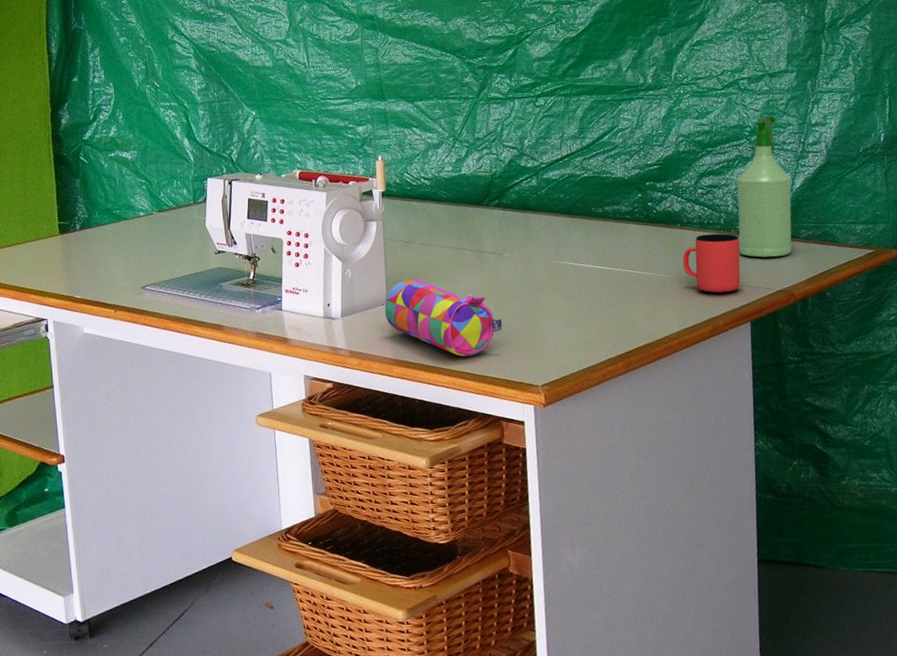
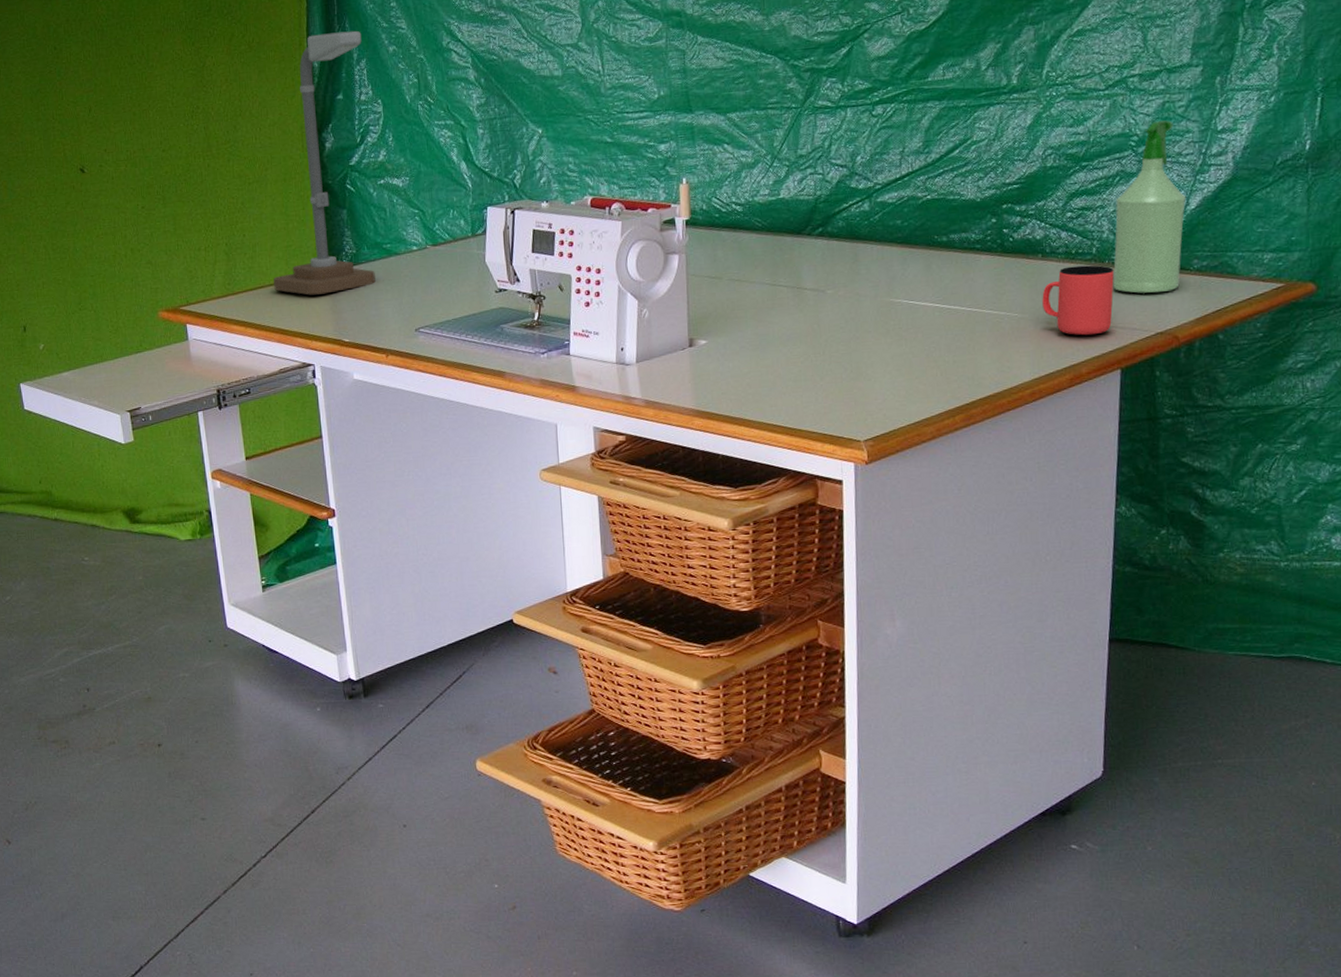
desk lamp: none [11,23,106,256] -> present [273,30,376,295]
pencil case: present [384,278,503,357] -> none [685,319,822,407]

